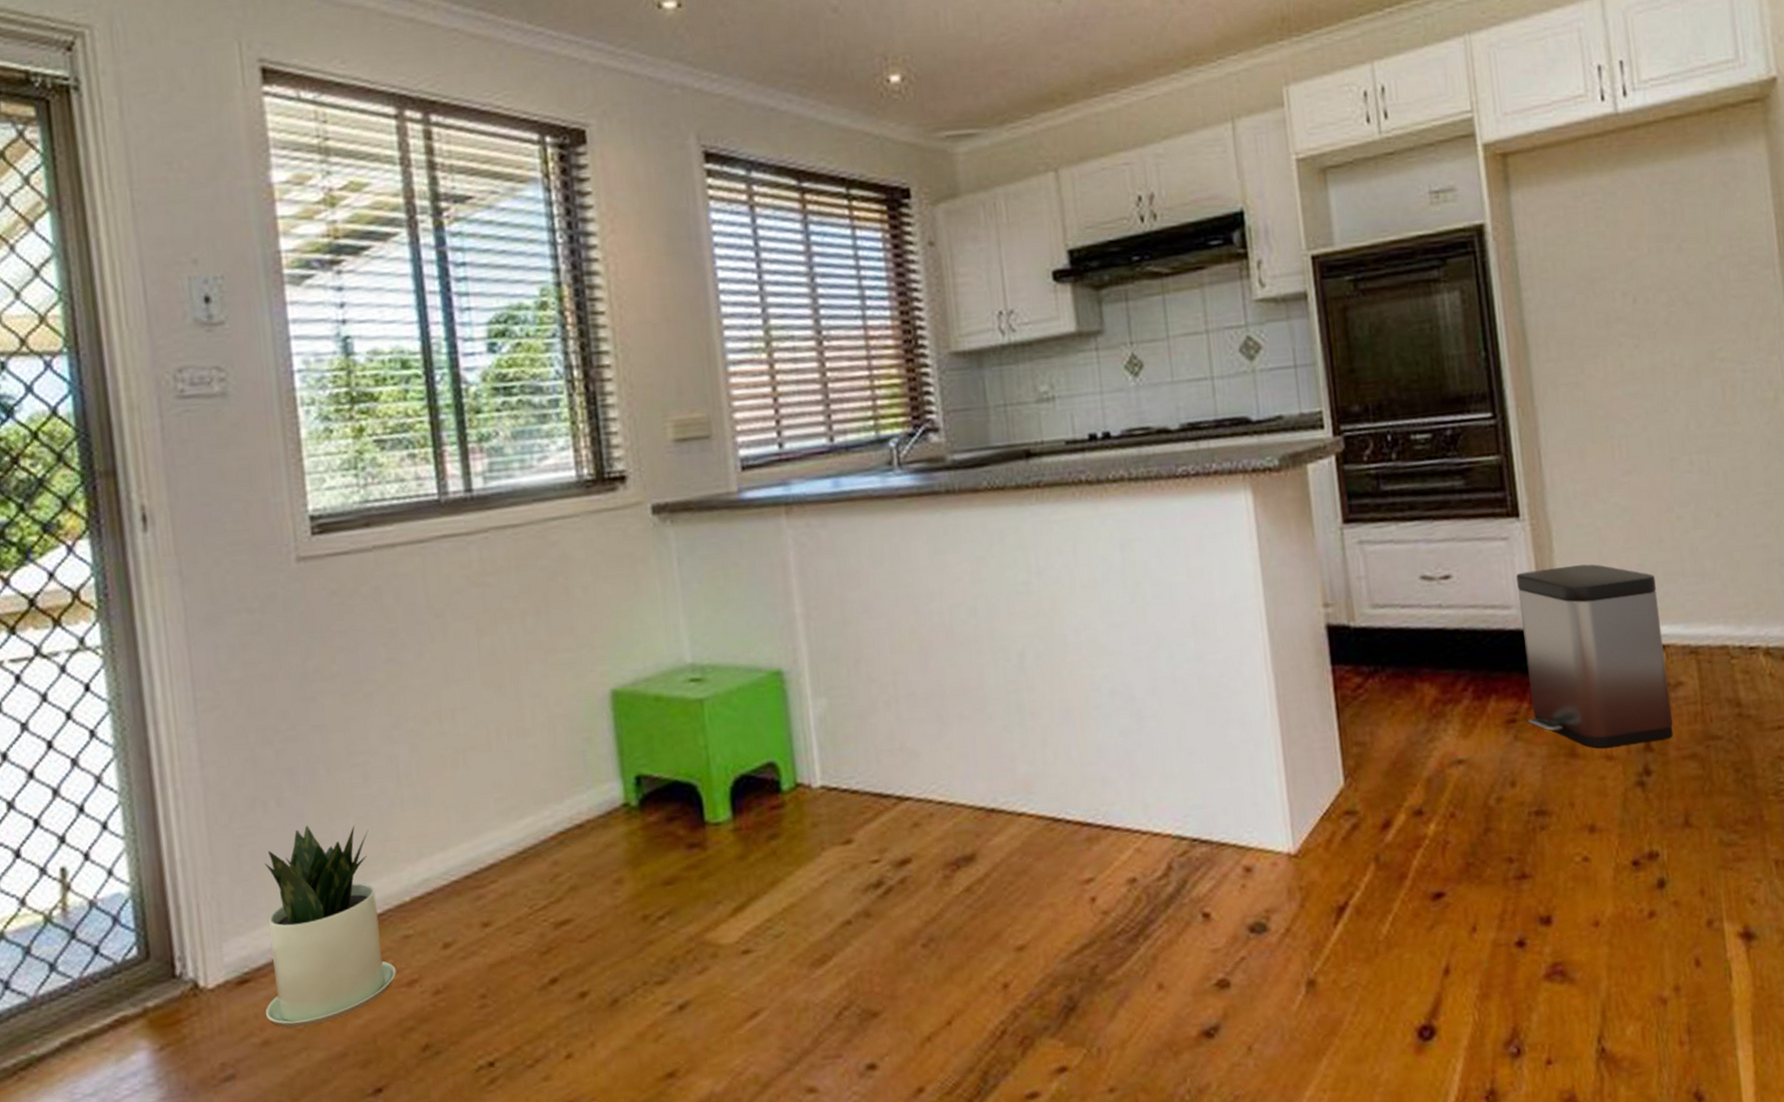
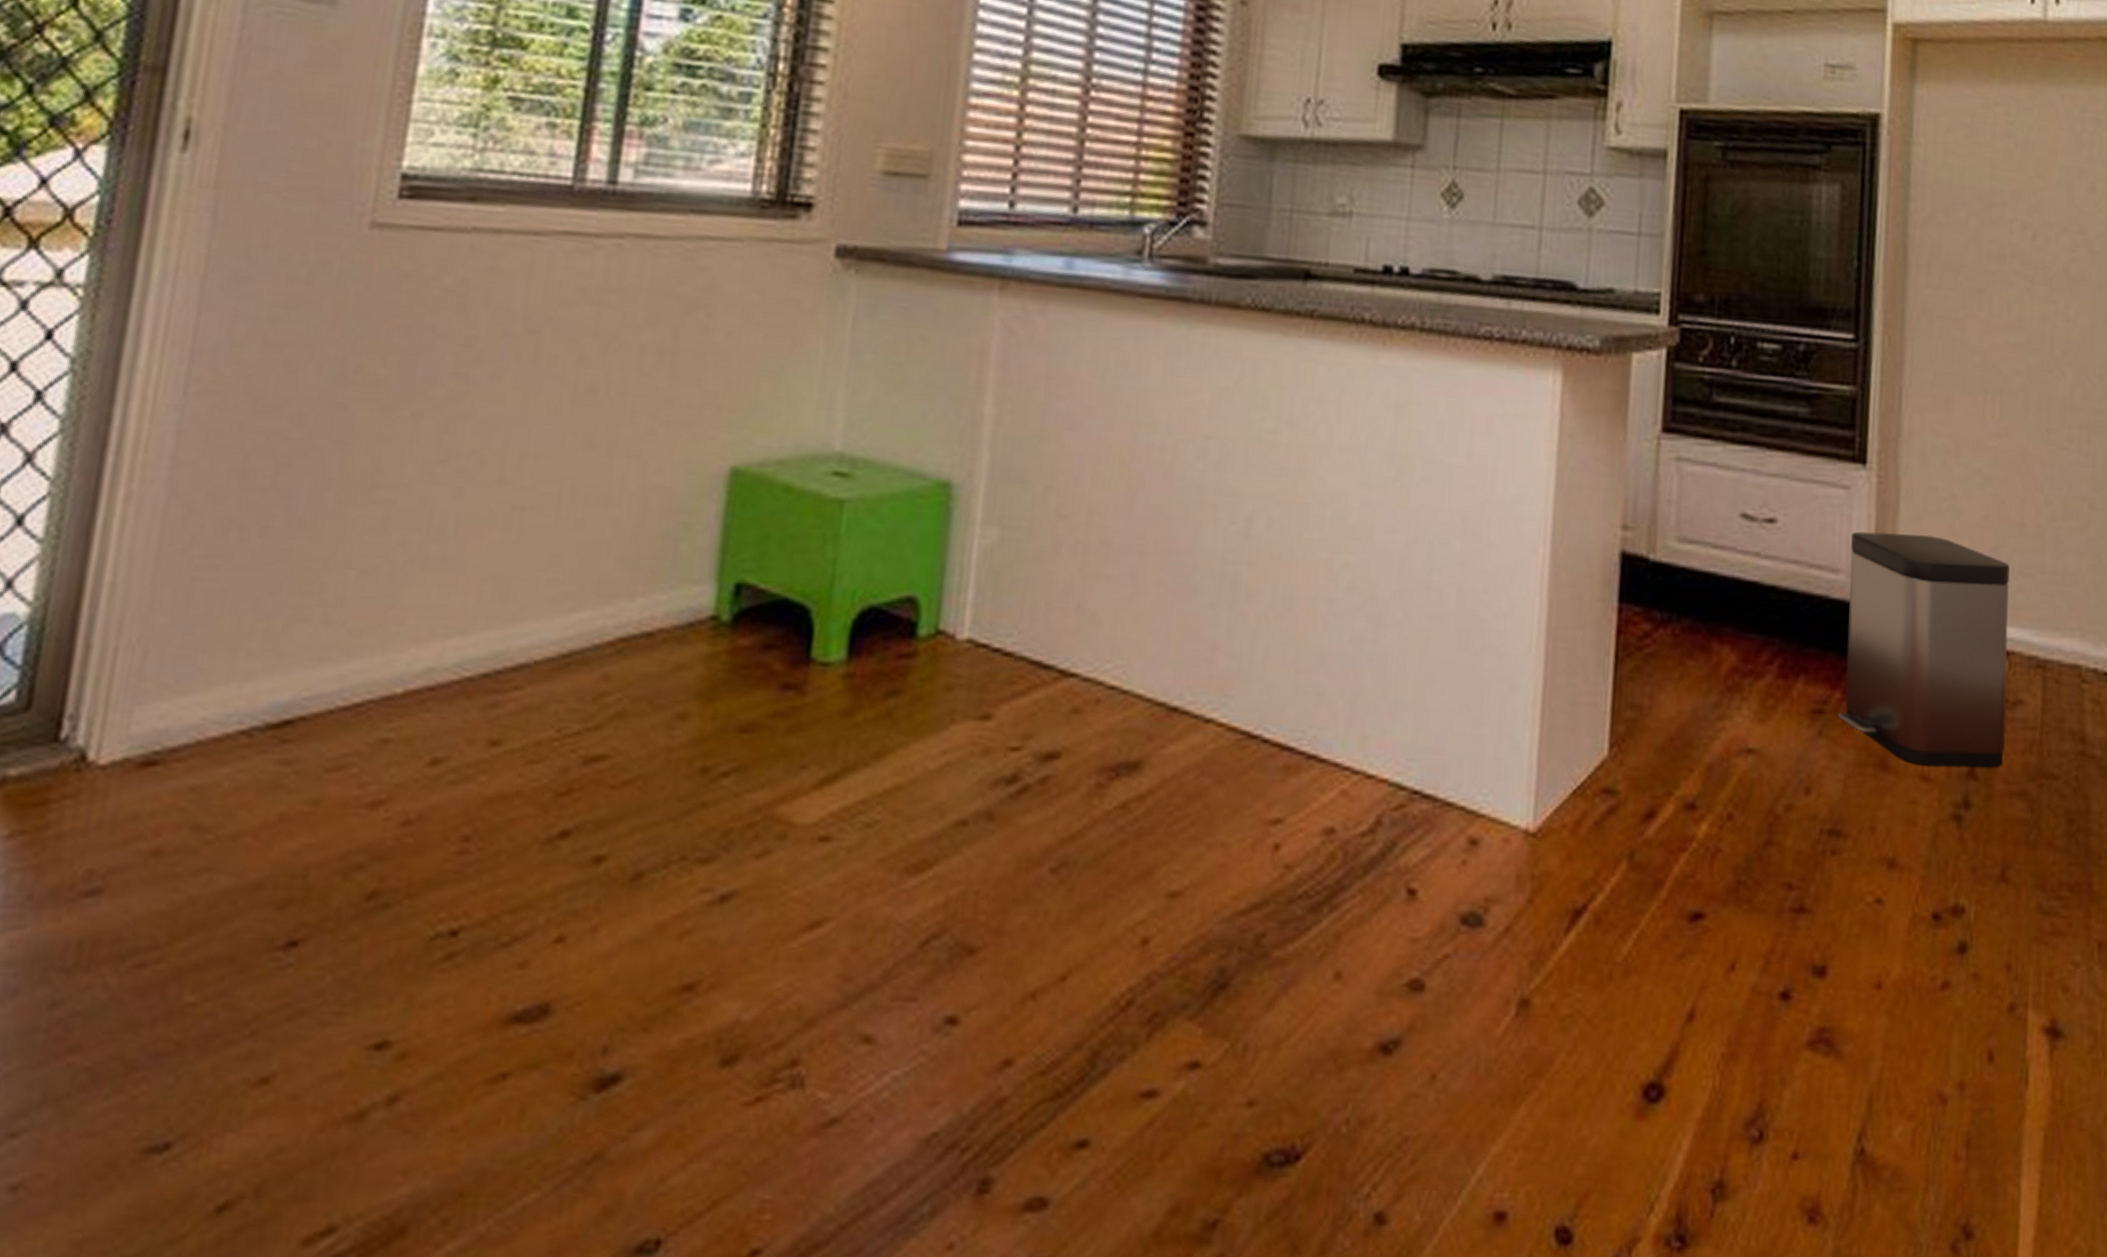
planter: present [264,825,396,1028] -> none [166,568,372,839]

